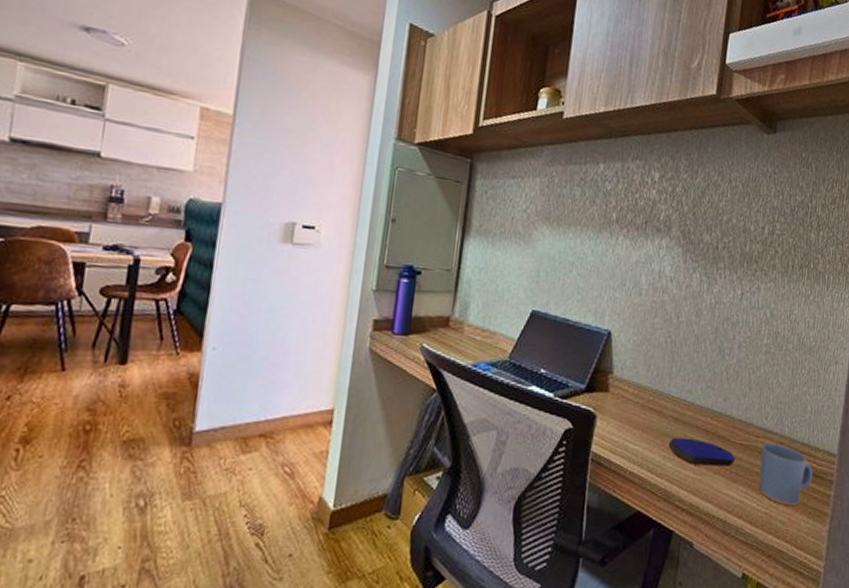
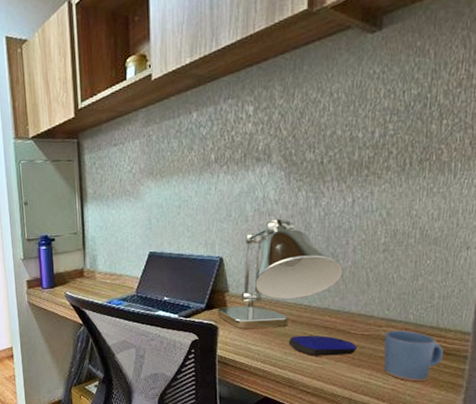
desk lamp: none [597,298,728,425] -> present [217,218,343,329]

